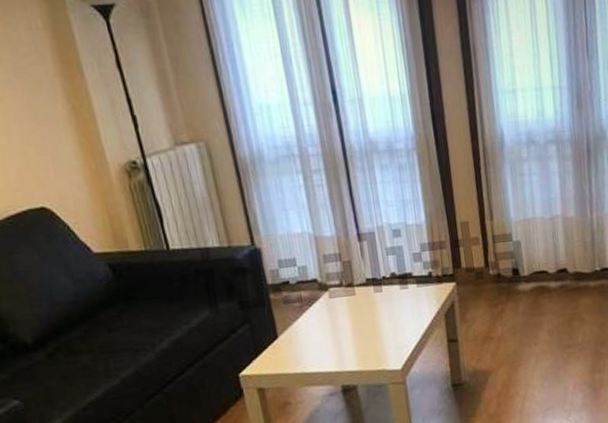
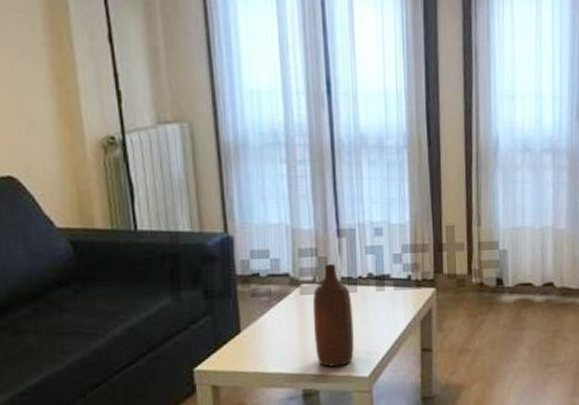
bottle: none [341,267,386,363] -> present [312,264,354,367]

